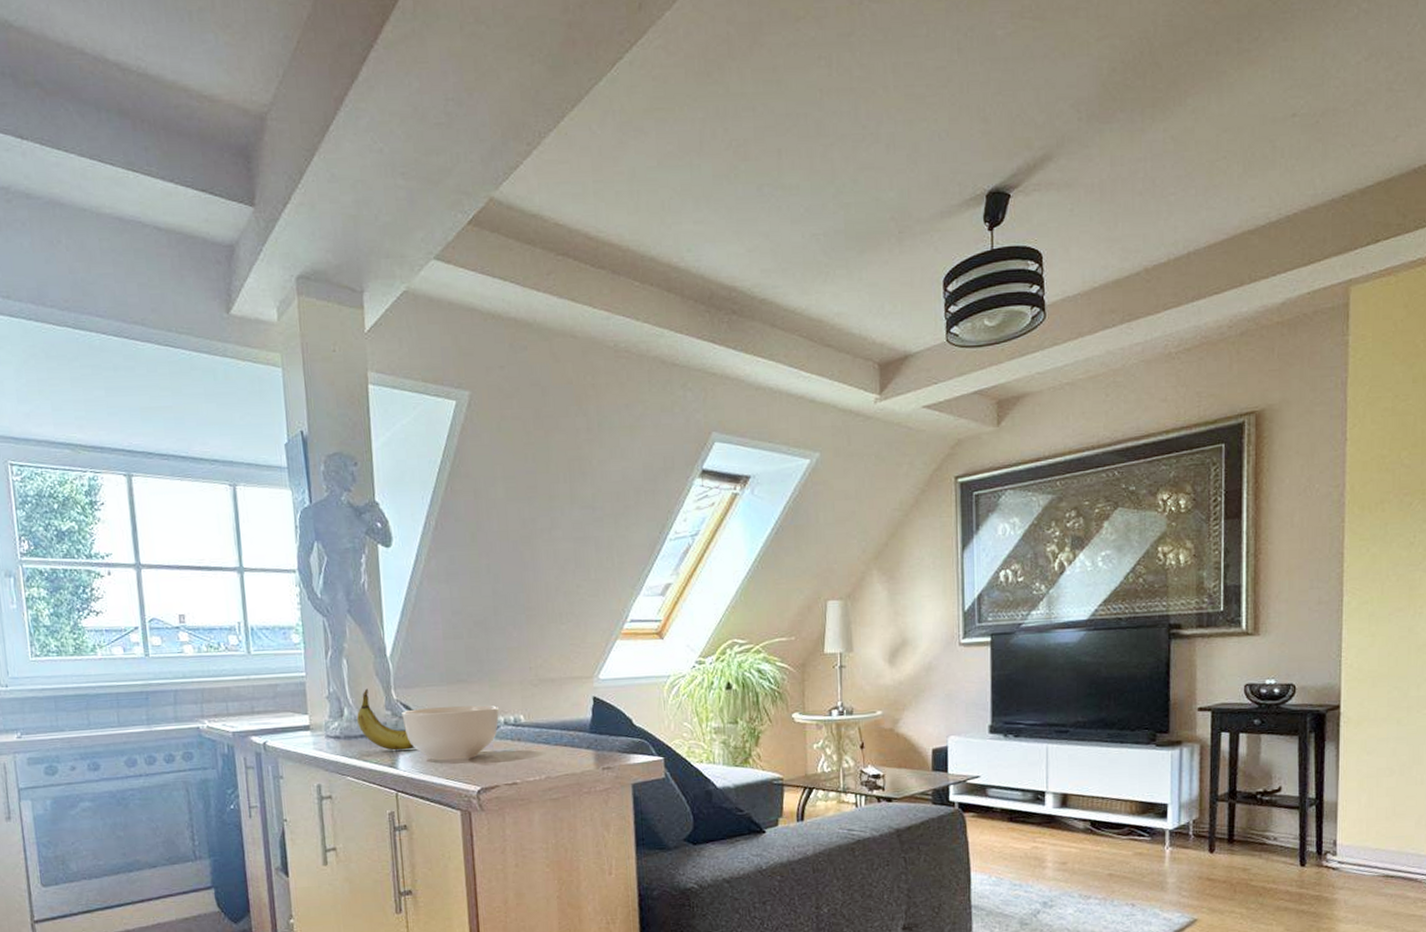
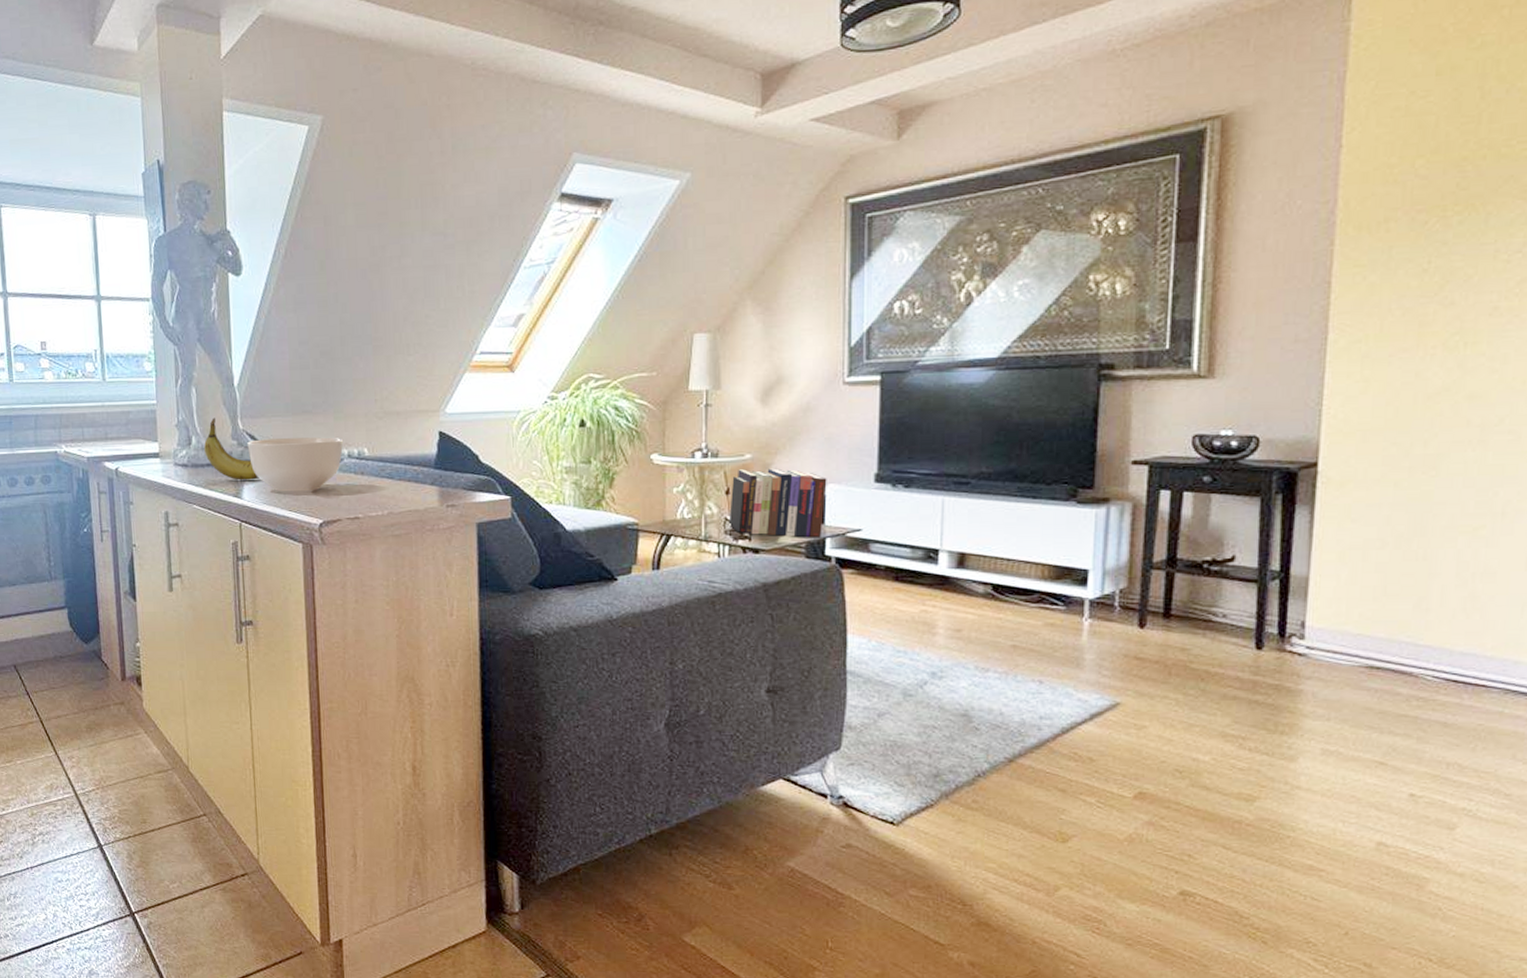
books: none [864,723,949,786] -> present [728,468,827,538]

